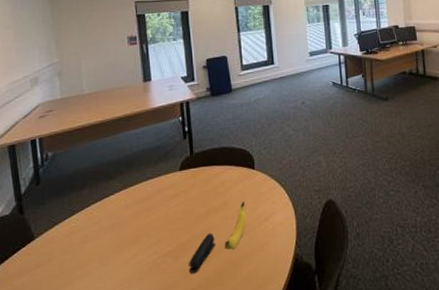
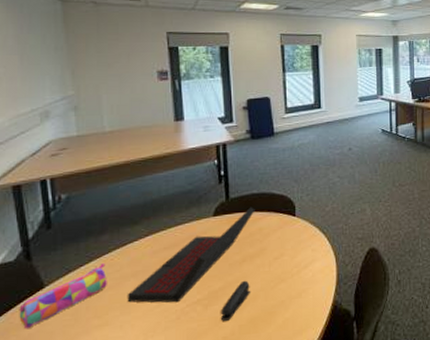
pencil case: none [13,217,87,279] -> present [19,263,107,329]
laptop: none [105,161,217,255] -> present [127,207,255,303]
banana: present [224,202,247,250] -> none [259,249,285,298]

